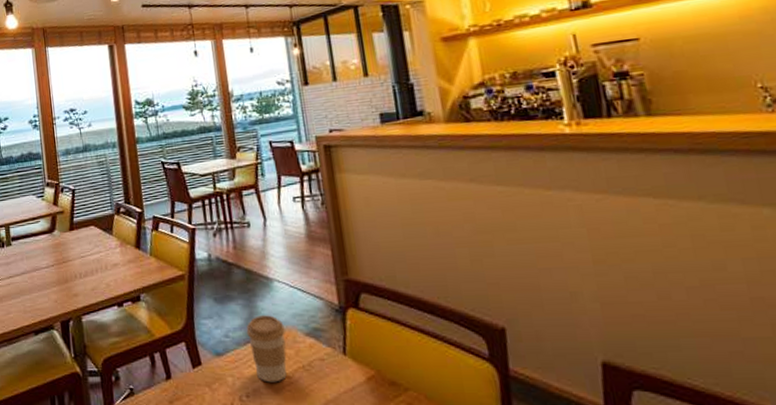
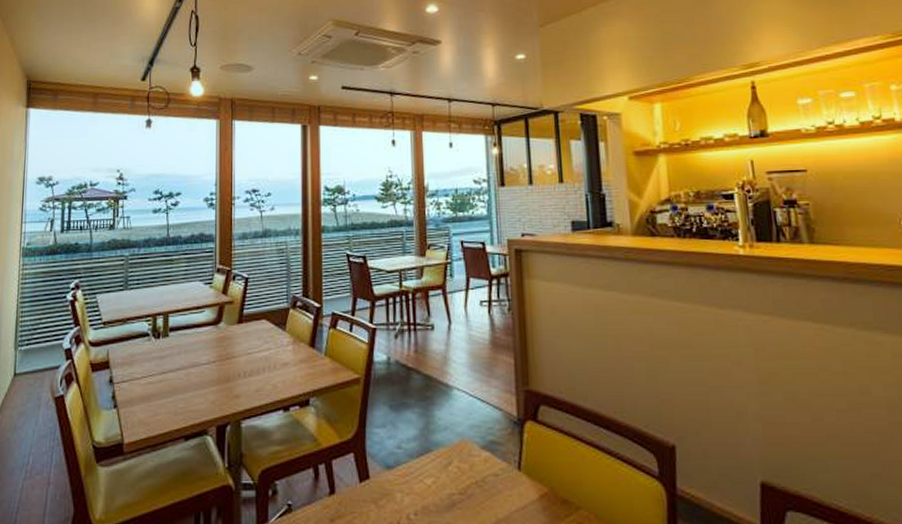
coffee cup: present [246,315,287,383] -> none [420,425,461,499]

